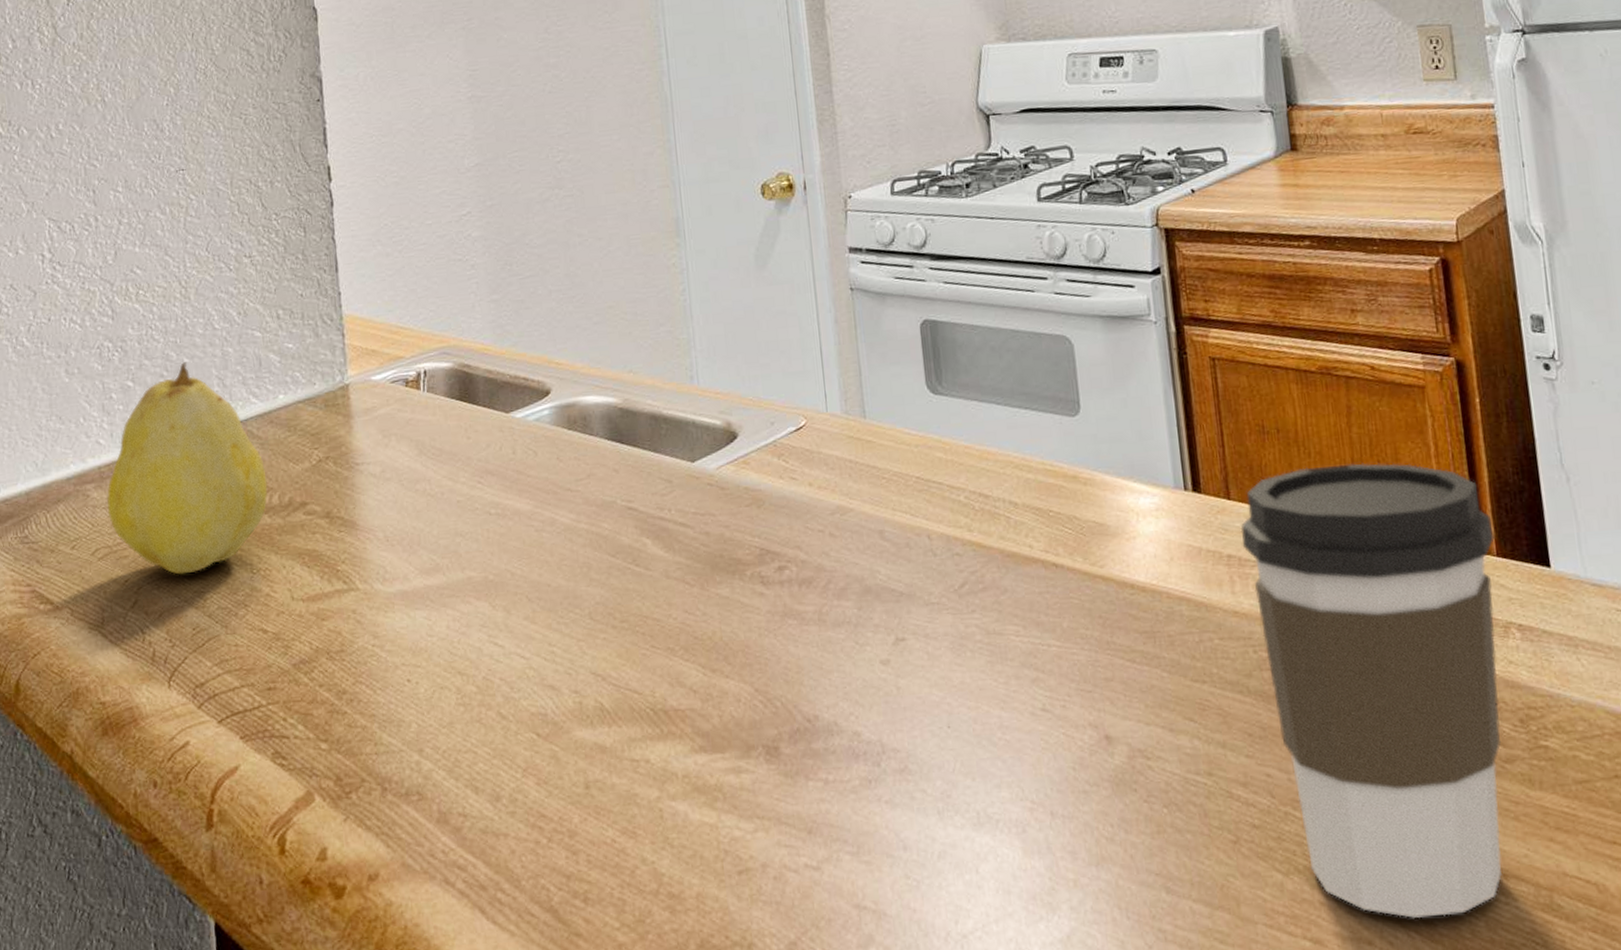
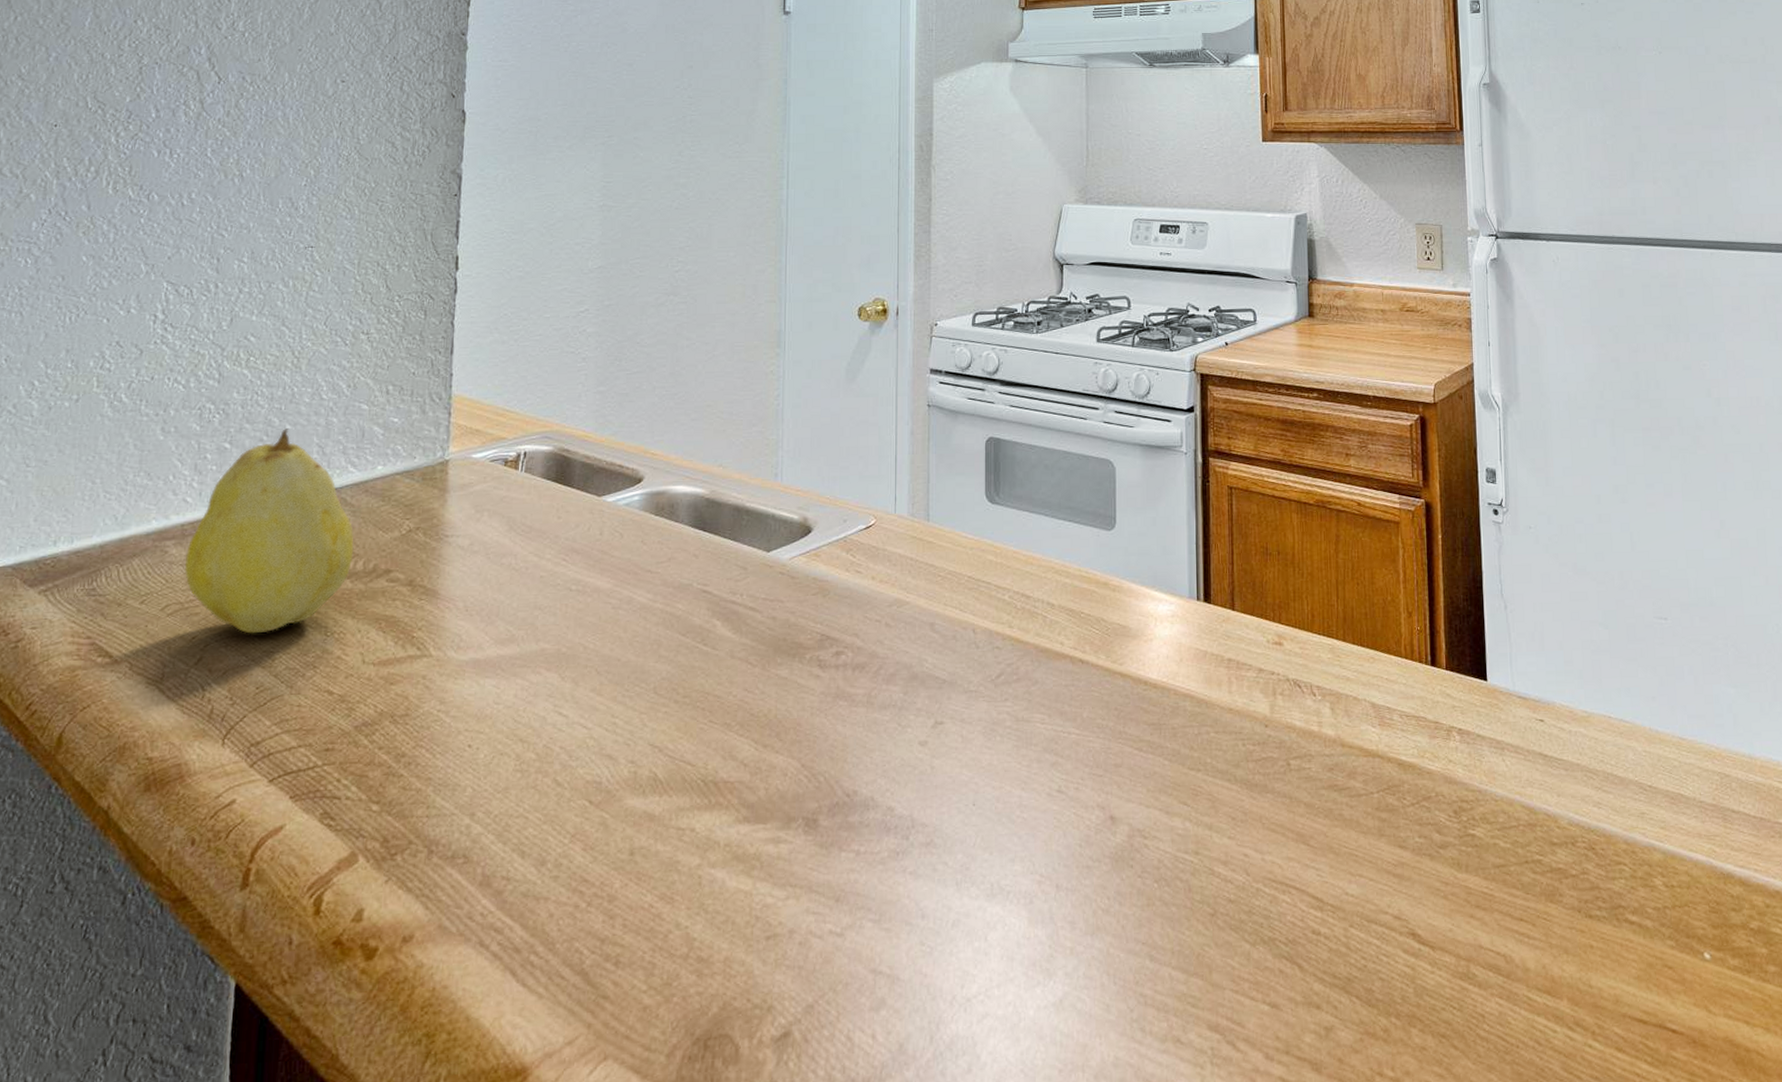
coffee cup: present [1240,463,1503,918] -> none [1240,584,1445,985]

